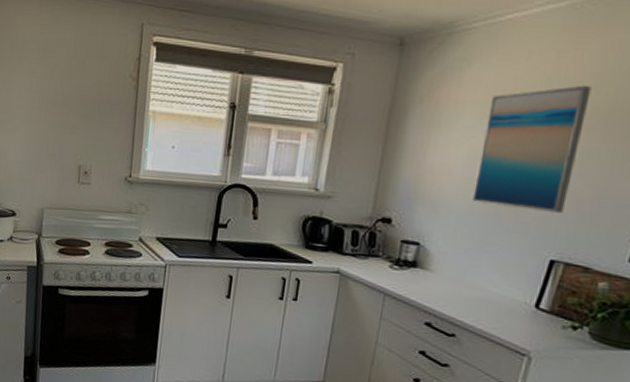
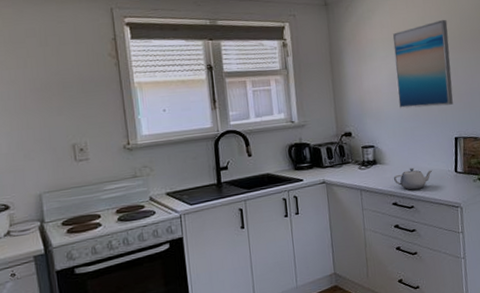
teapot: none [435,284,499,316] -> present [393,167,433,190]

